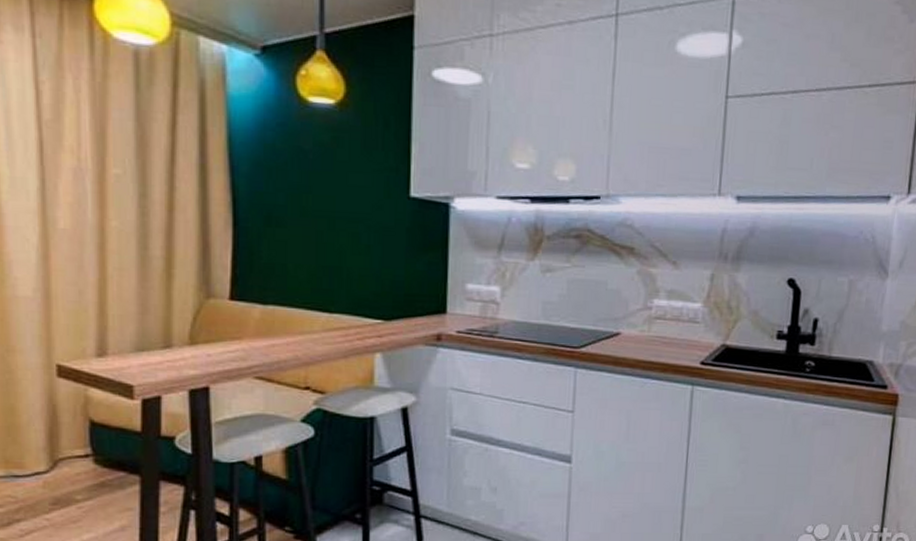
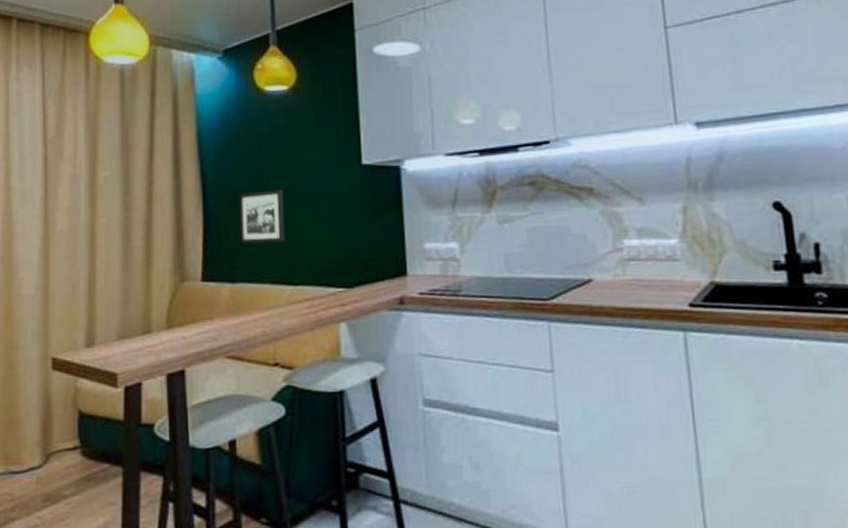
picture frame: none [274,211,324,268] -> present [239,189,285,243]

